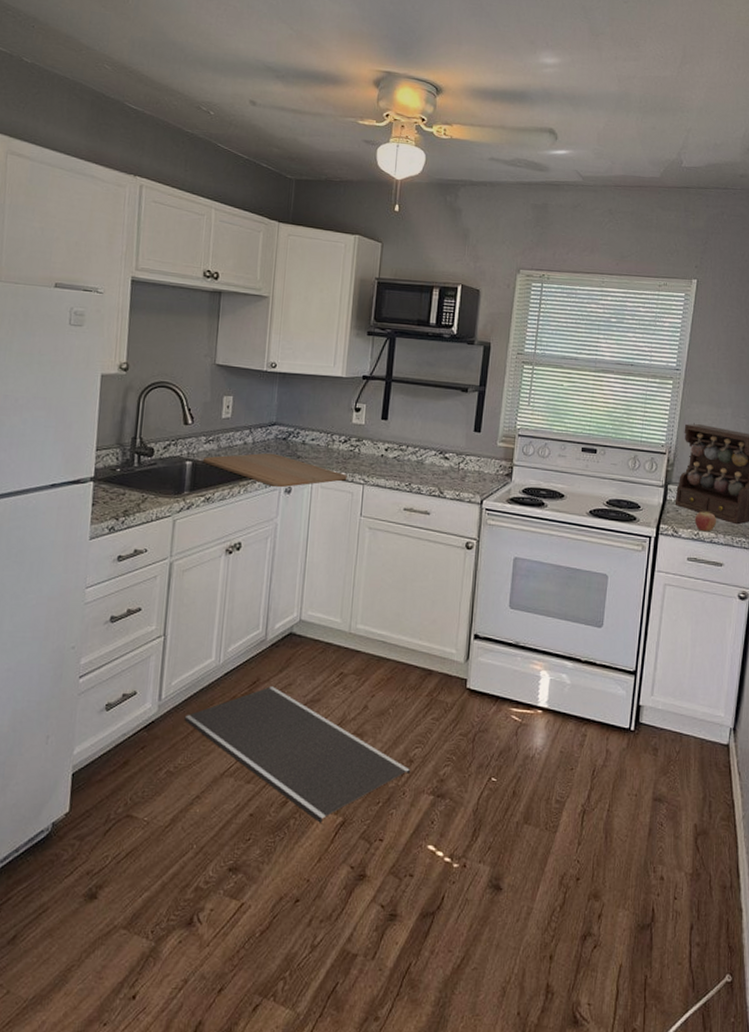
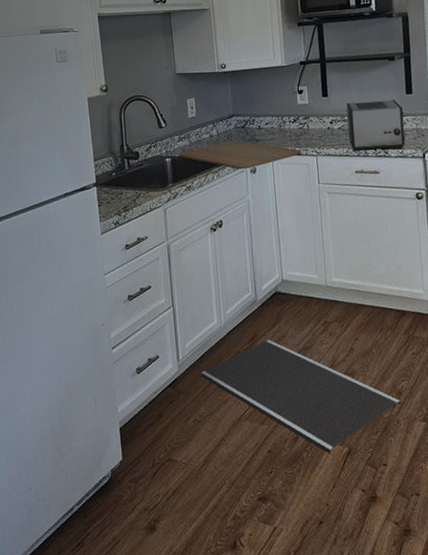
toaster: none [402,430,468,491] -> present [346,99,405,152]

